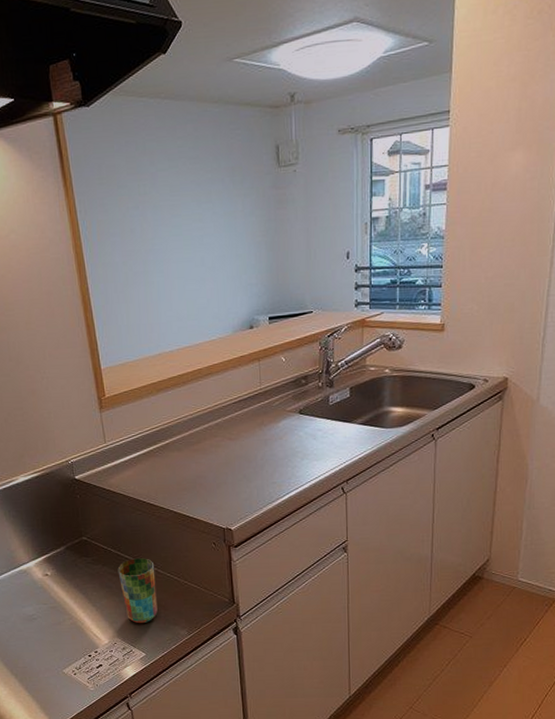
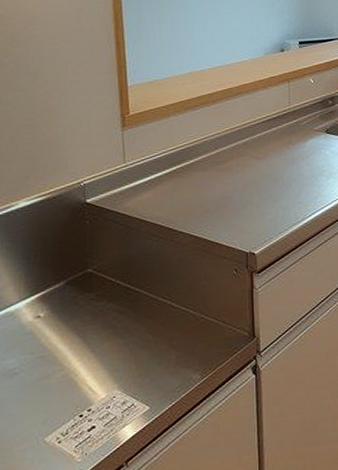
cup: present [117,558,158,624] -> none [125,290,168,370]

